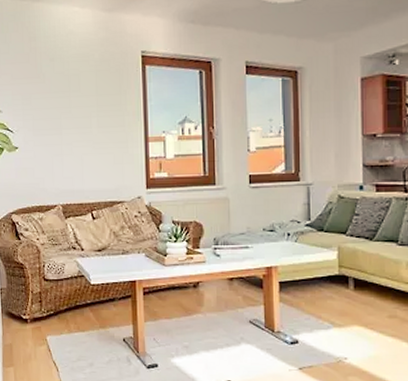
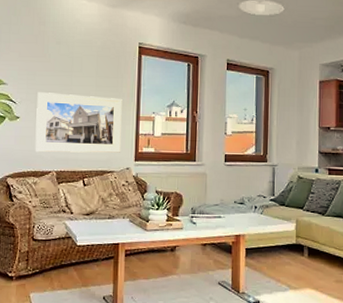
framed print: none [35,117,131,185] -> present [35,92,122,153]

